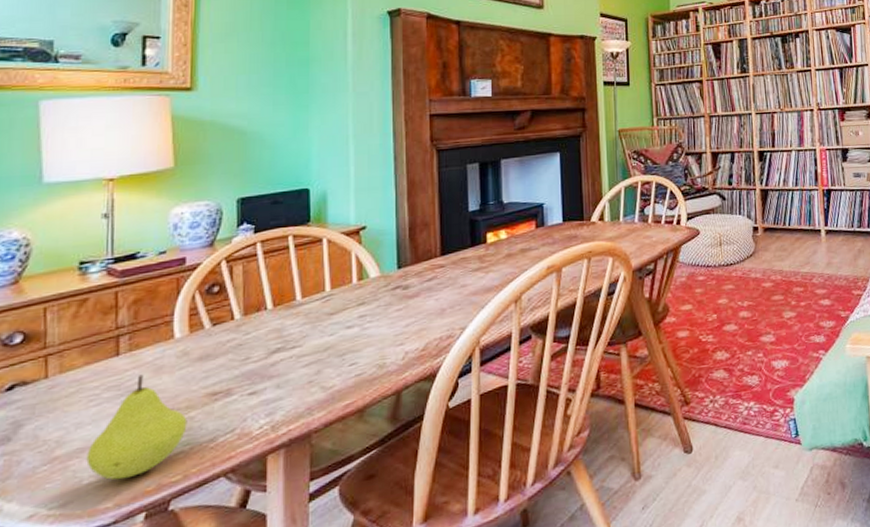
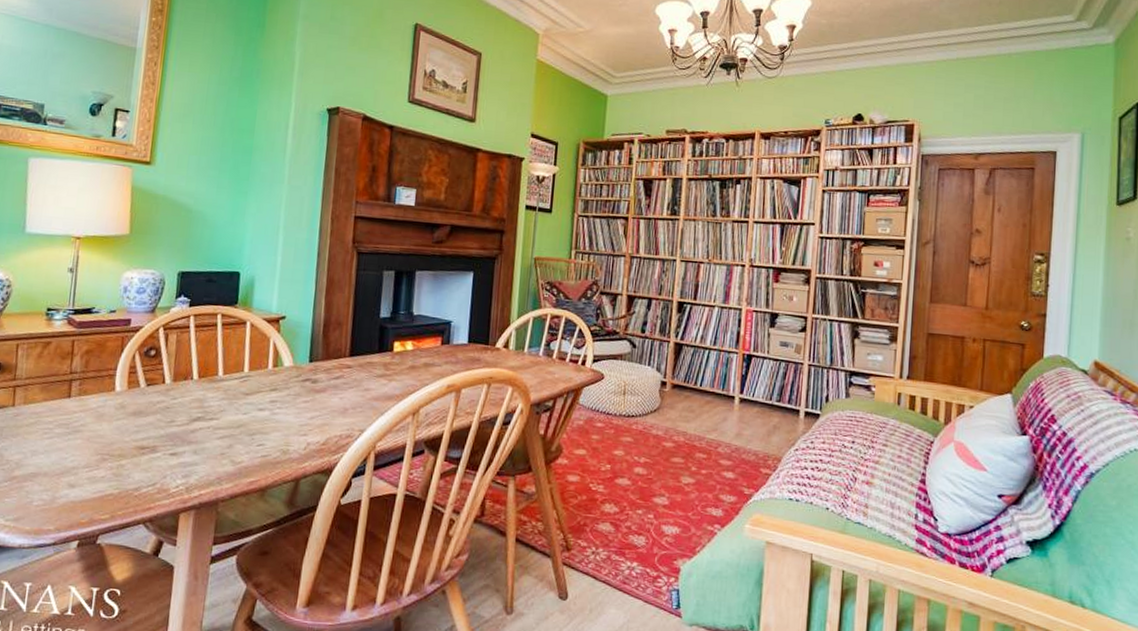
fruit: present [86,374,188,480] -> none [37,418,119,508]

